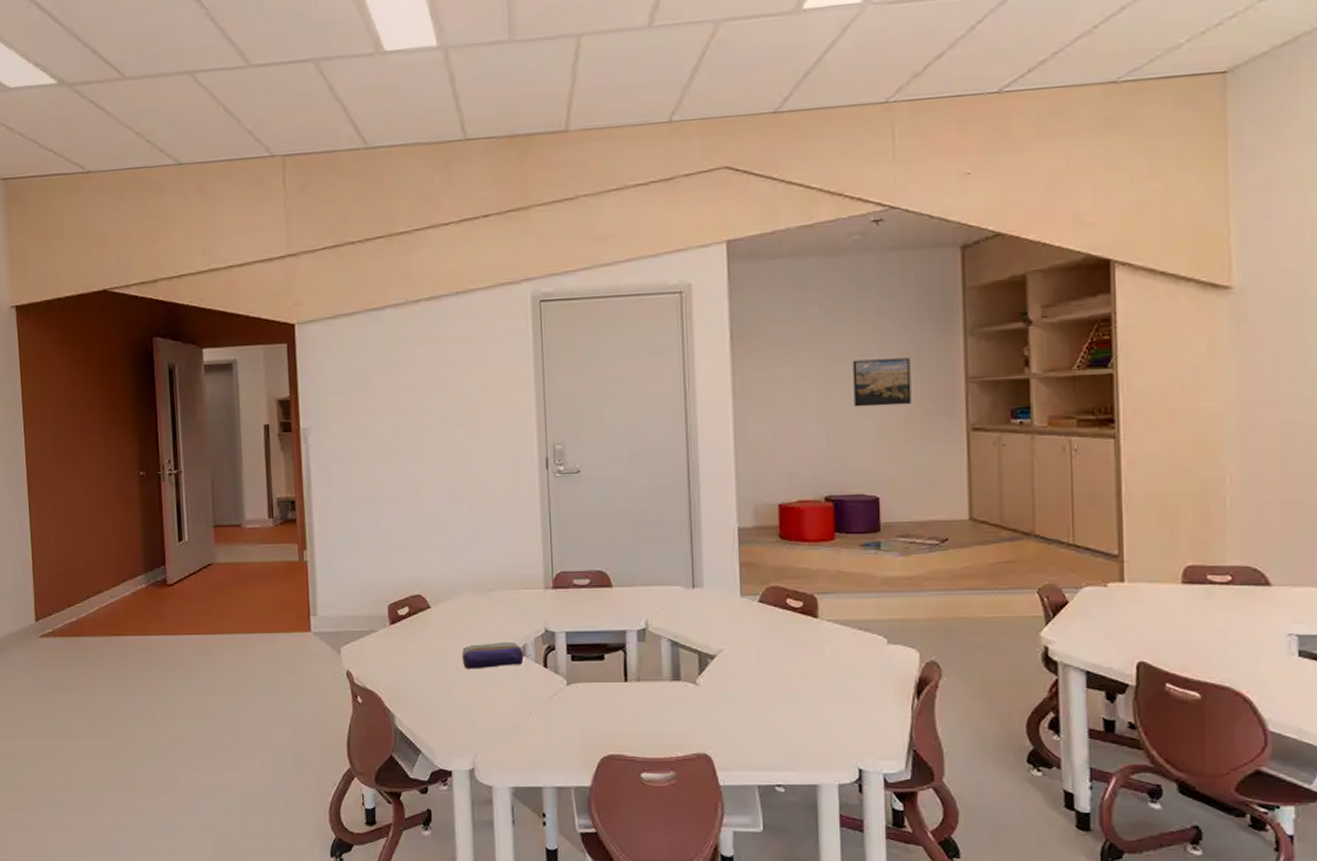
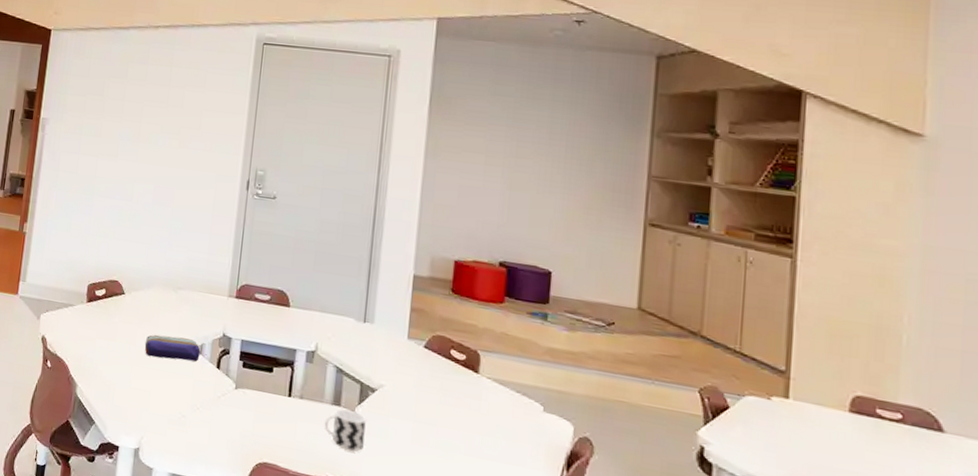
cup: none [666,682,710,725] -> present [324,408,366,452]
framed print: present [852,357,912,407] -> none [537,142,596,192]

